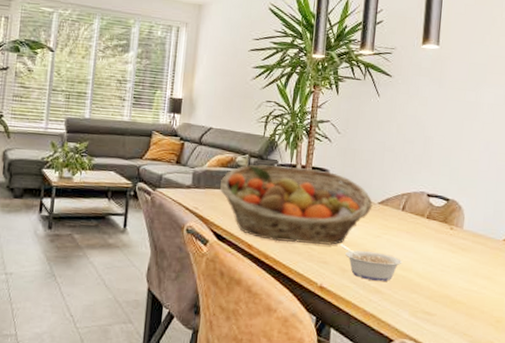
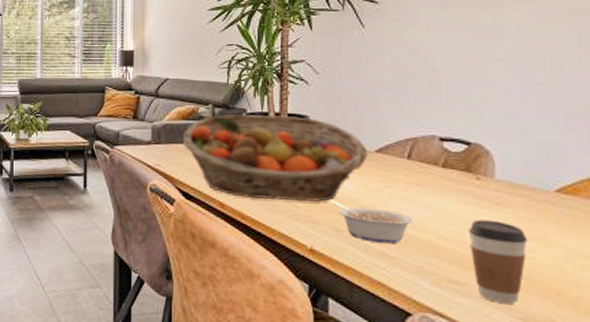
coffee cup: none [440,262,482,330] -> present [468,219,528,304]

